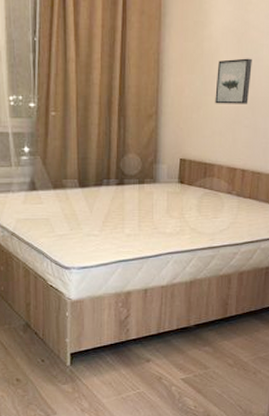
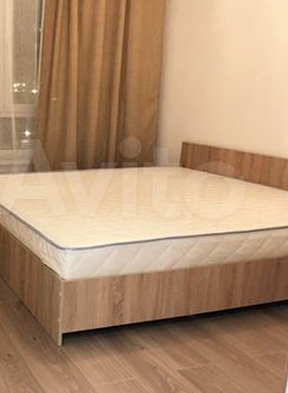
wall art: present [215,58,252,104] -> none [222,38,265,86]

